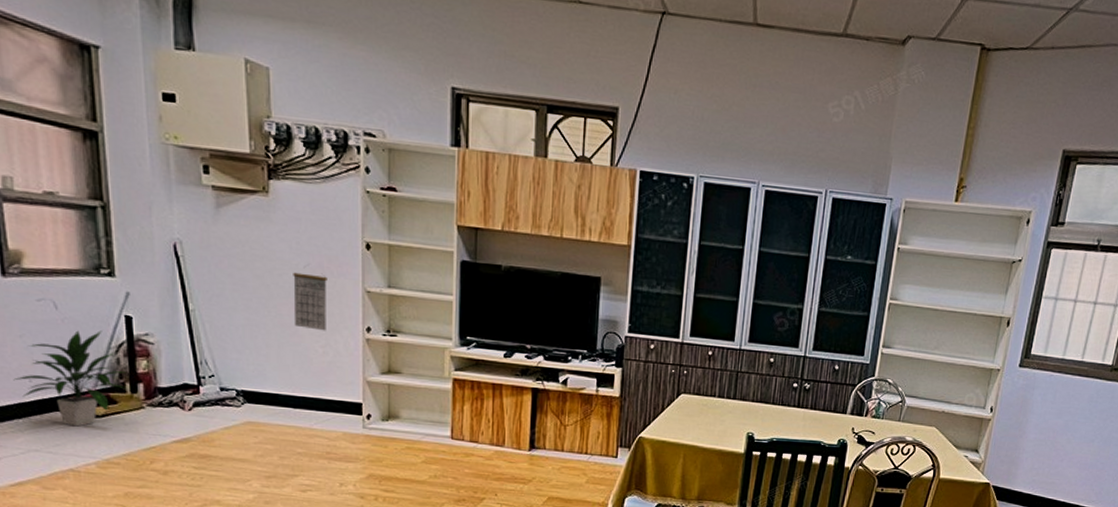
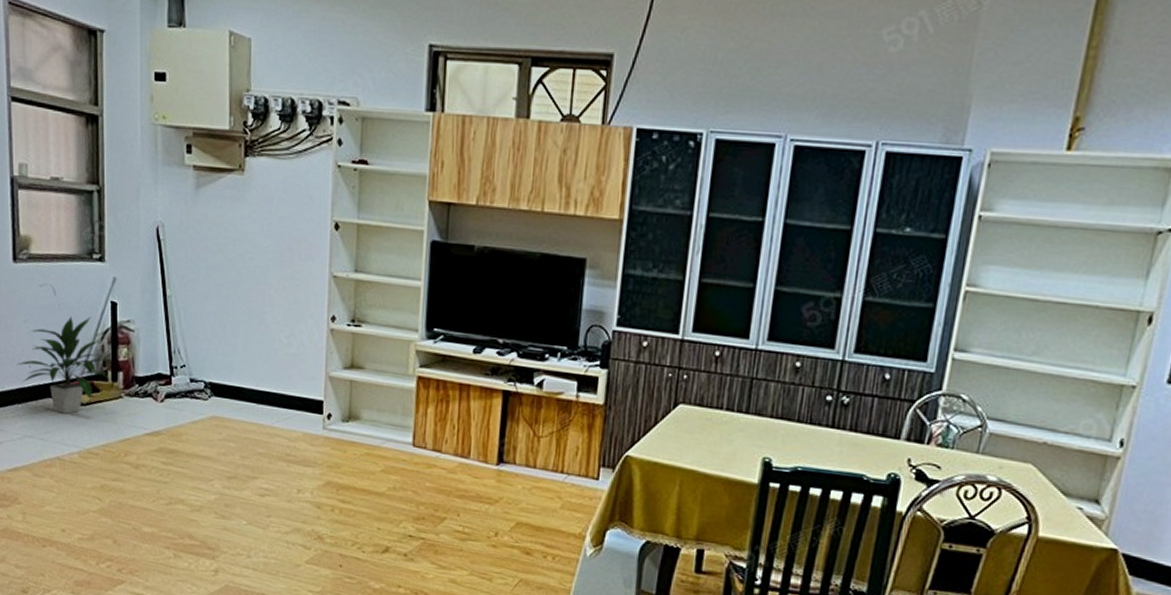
calendar: present [293,272,327,331] -> none [261,255,296,320]

